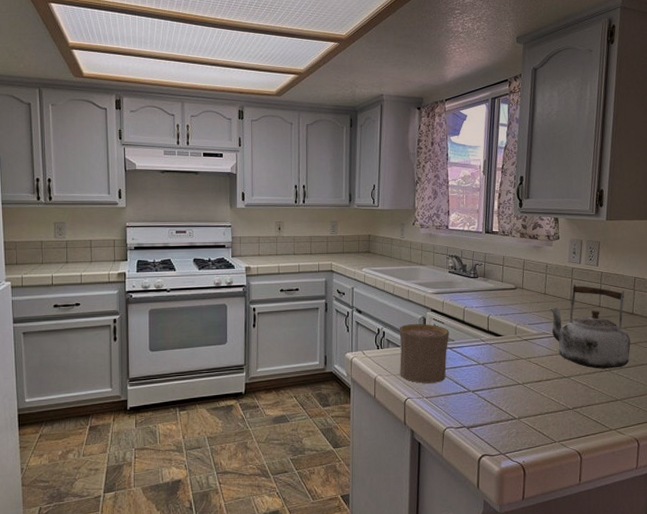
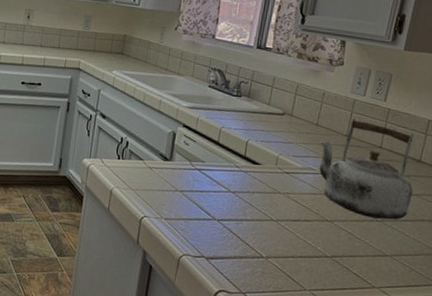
cup: present [399,323,450,384] -> none [139,137,201,205]

